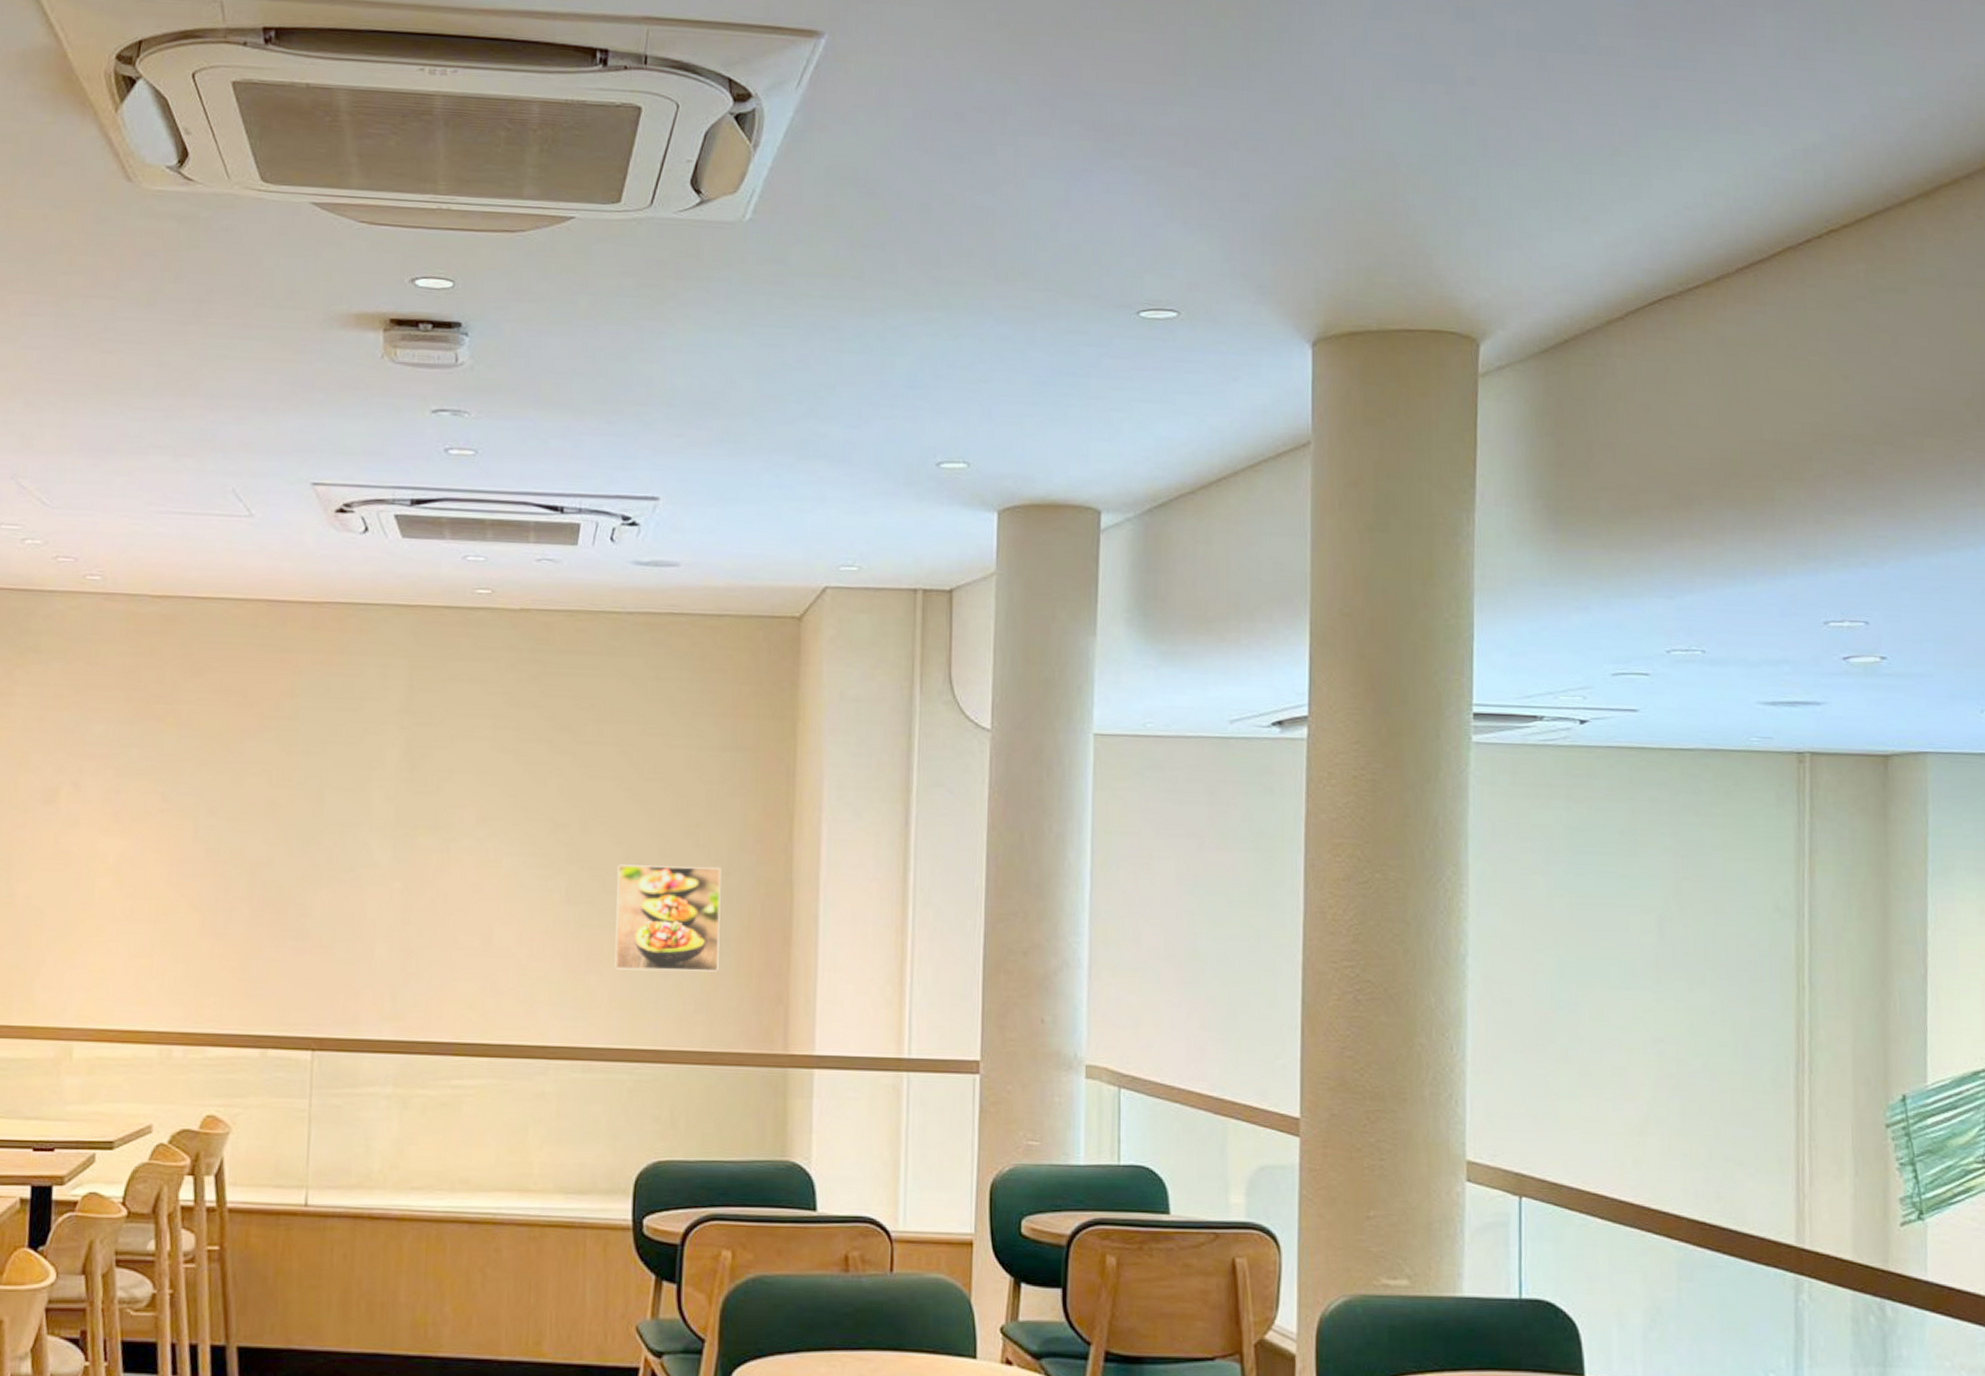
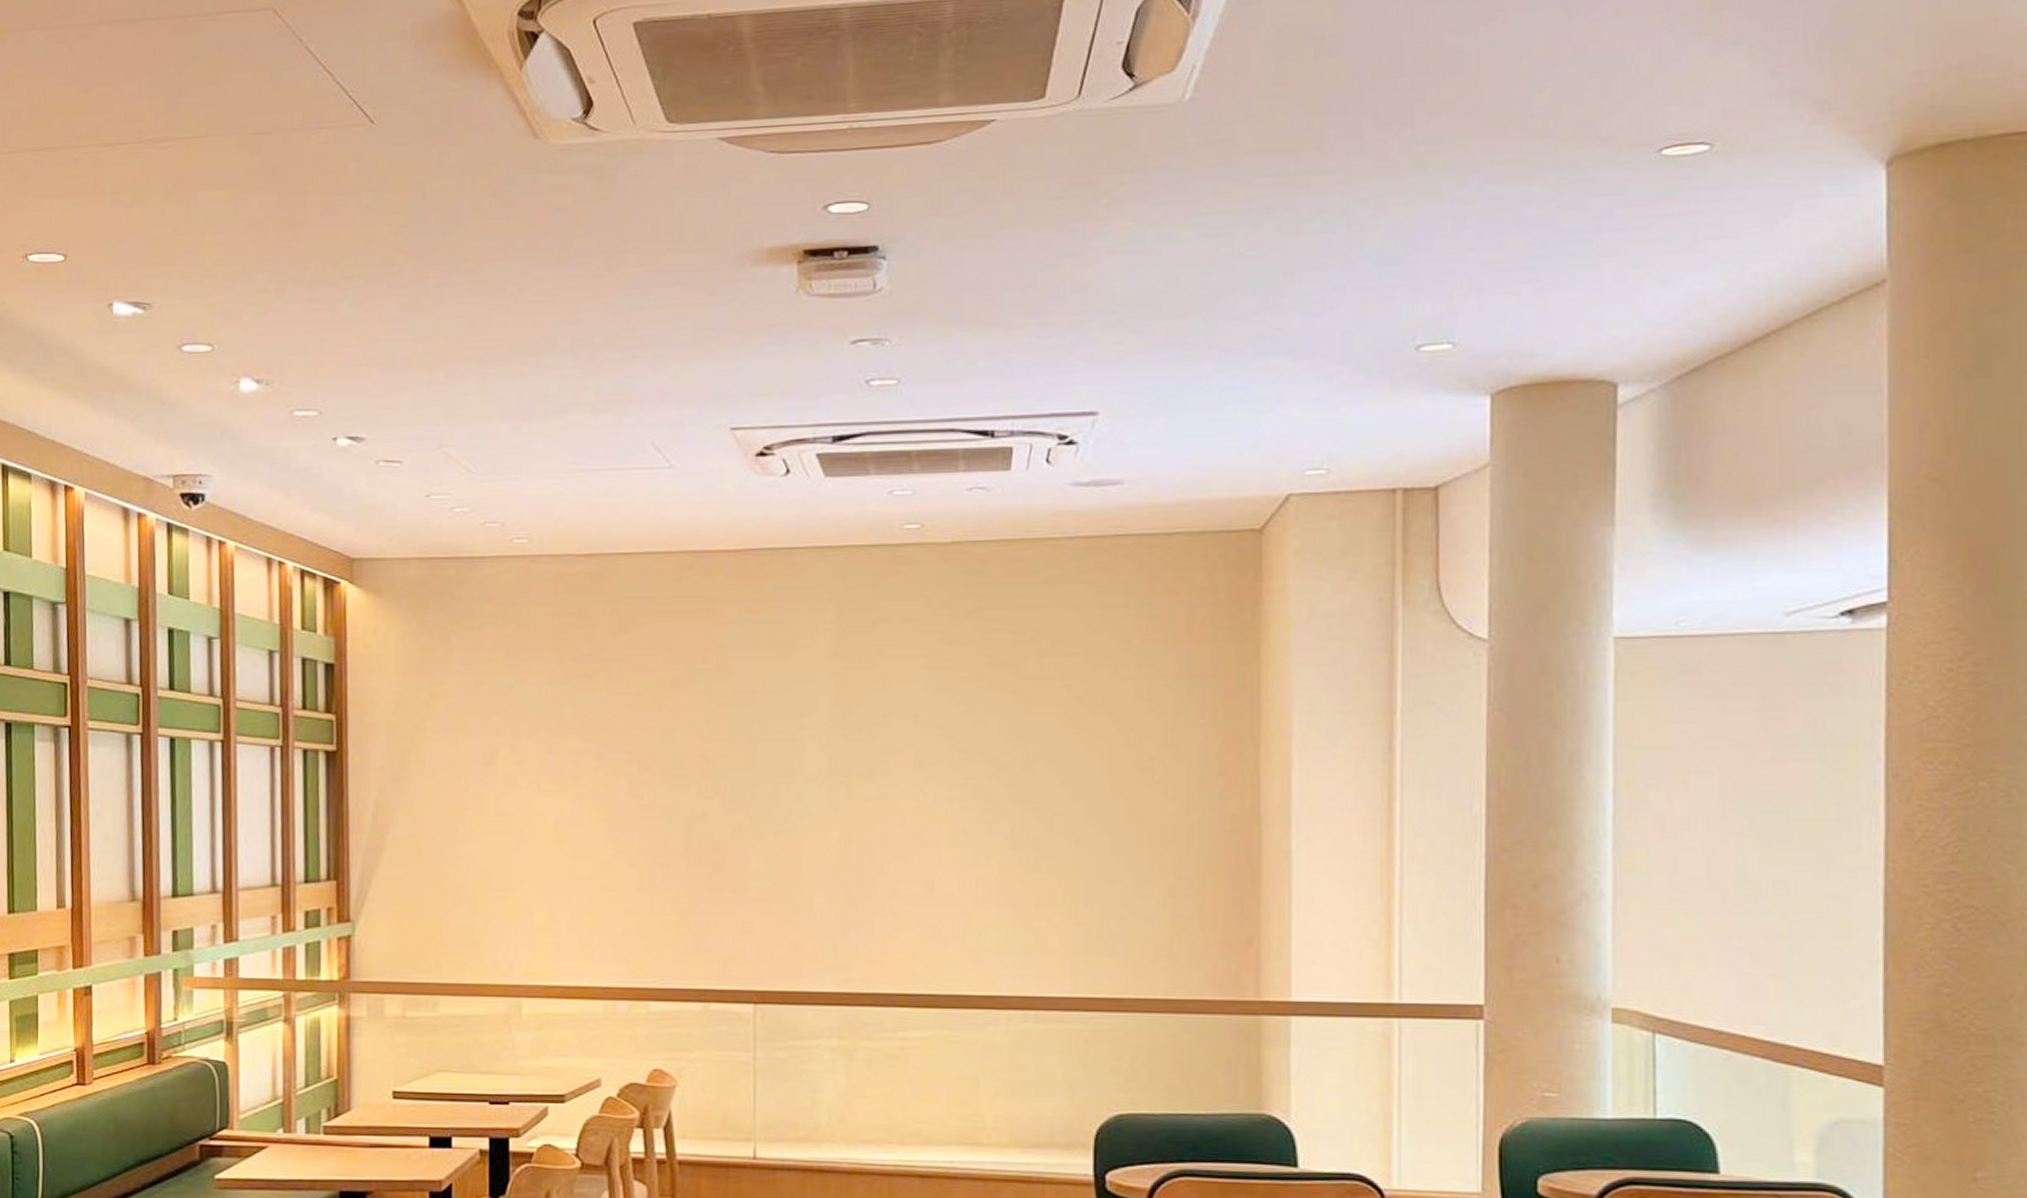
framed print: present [614,864,722,972] -> none [1065,803,1180,915]

